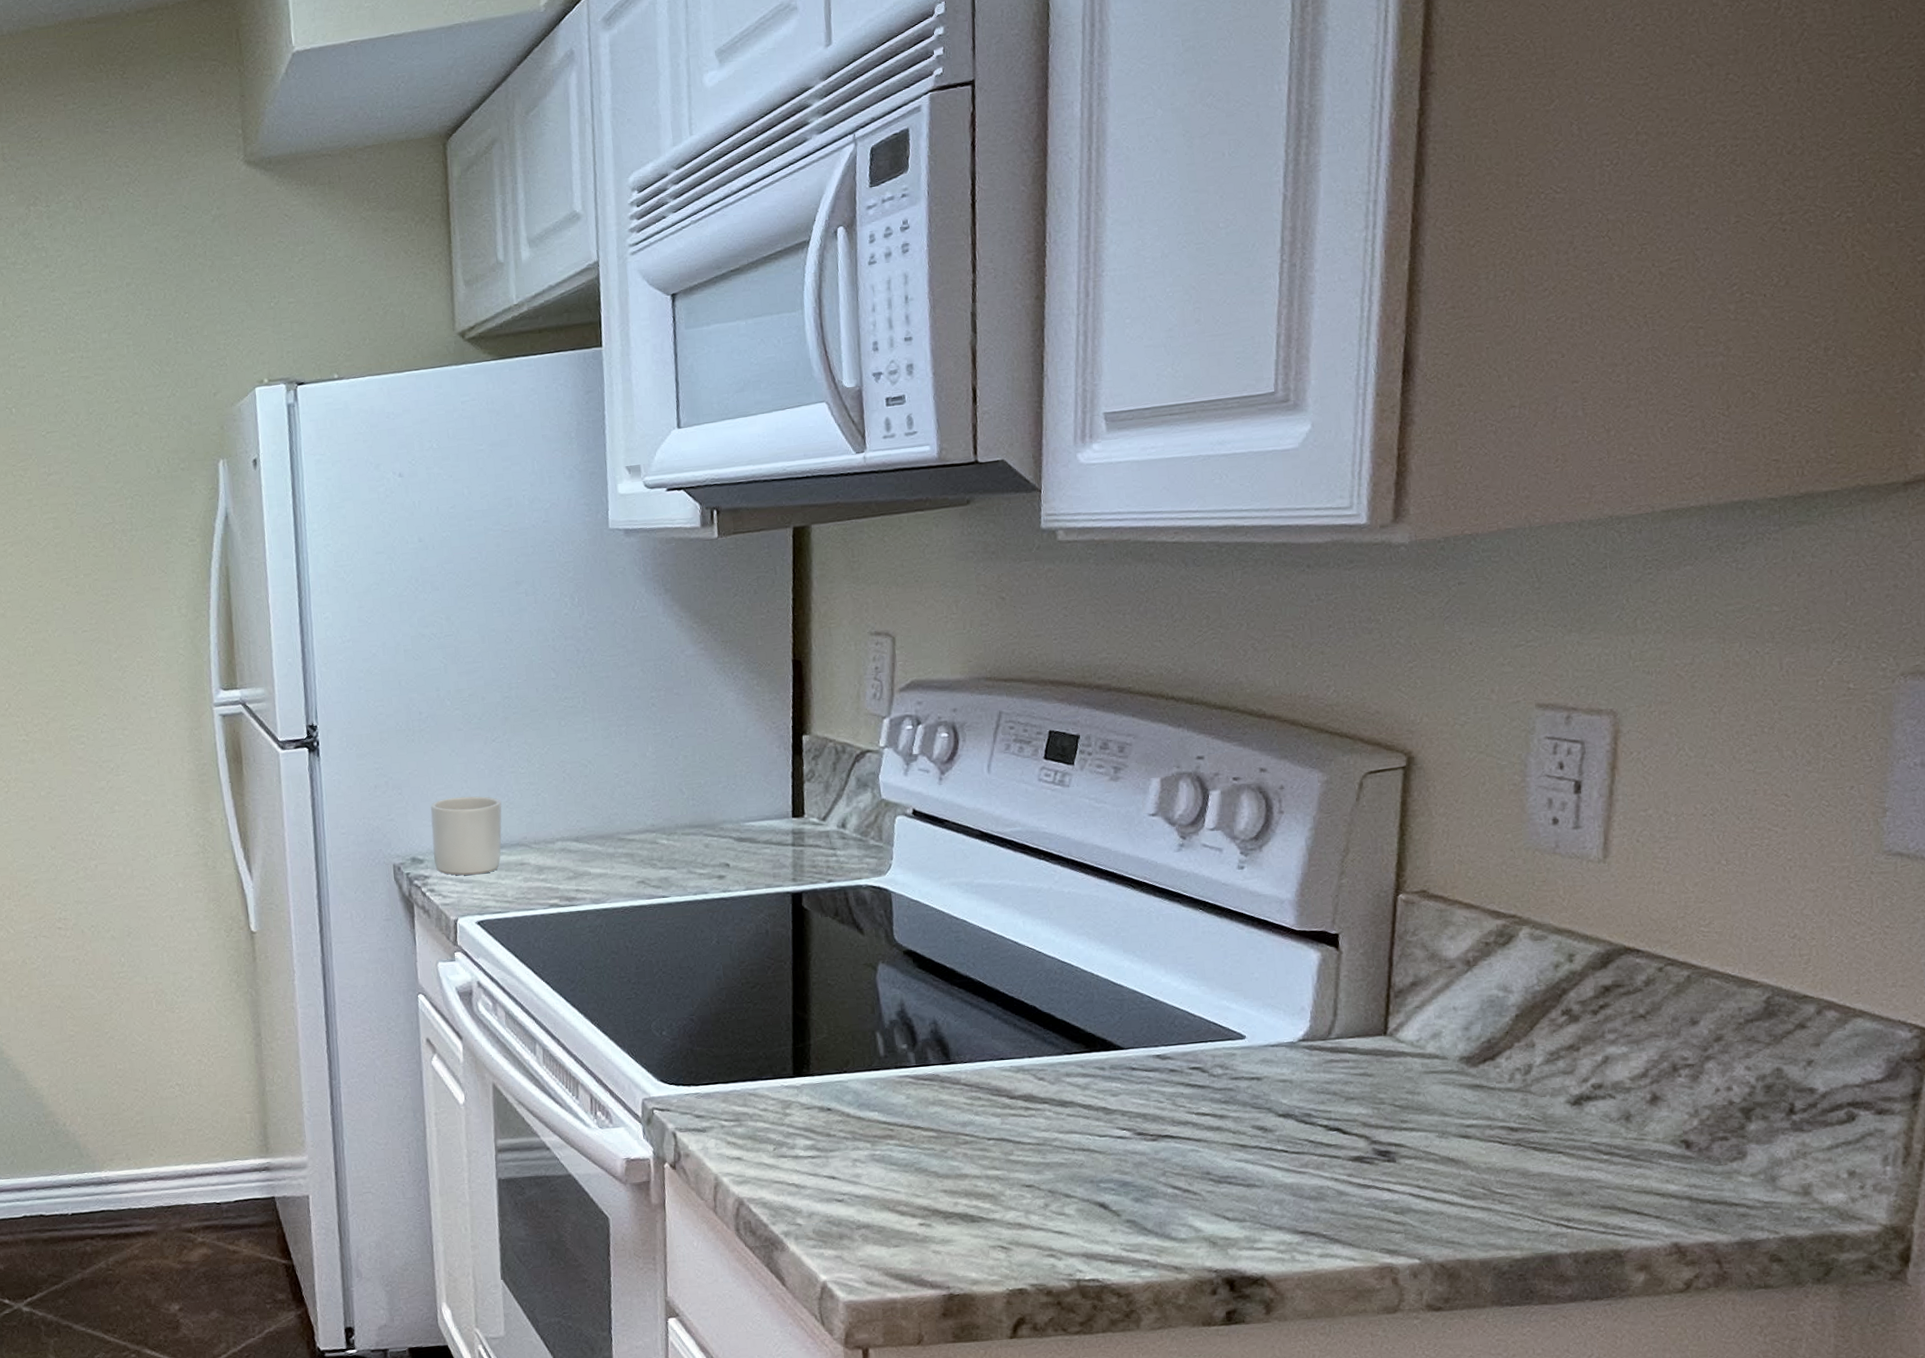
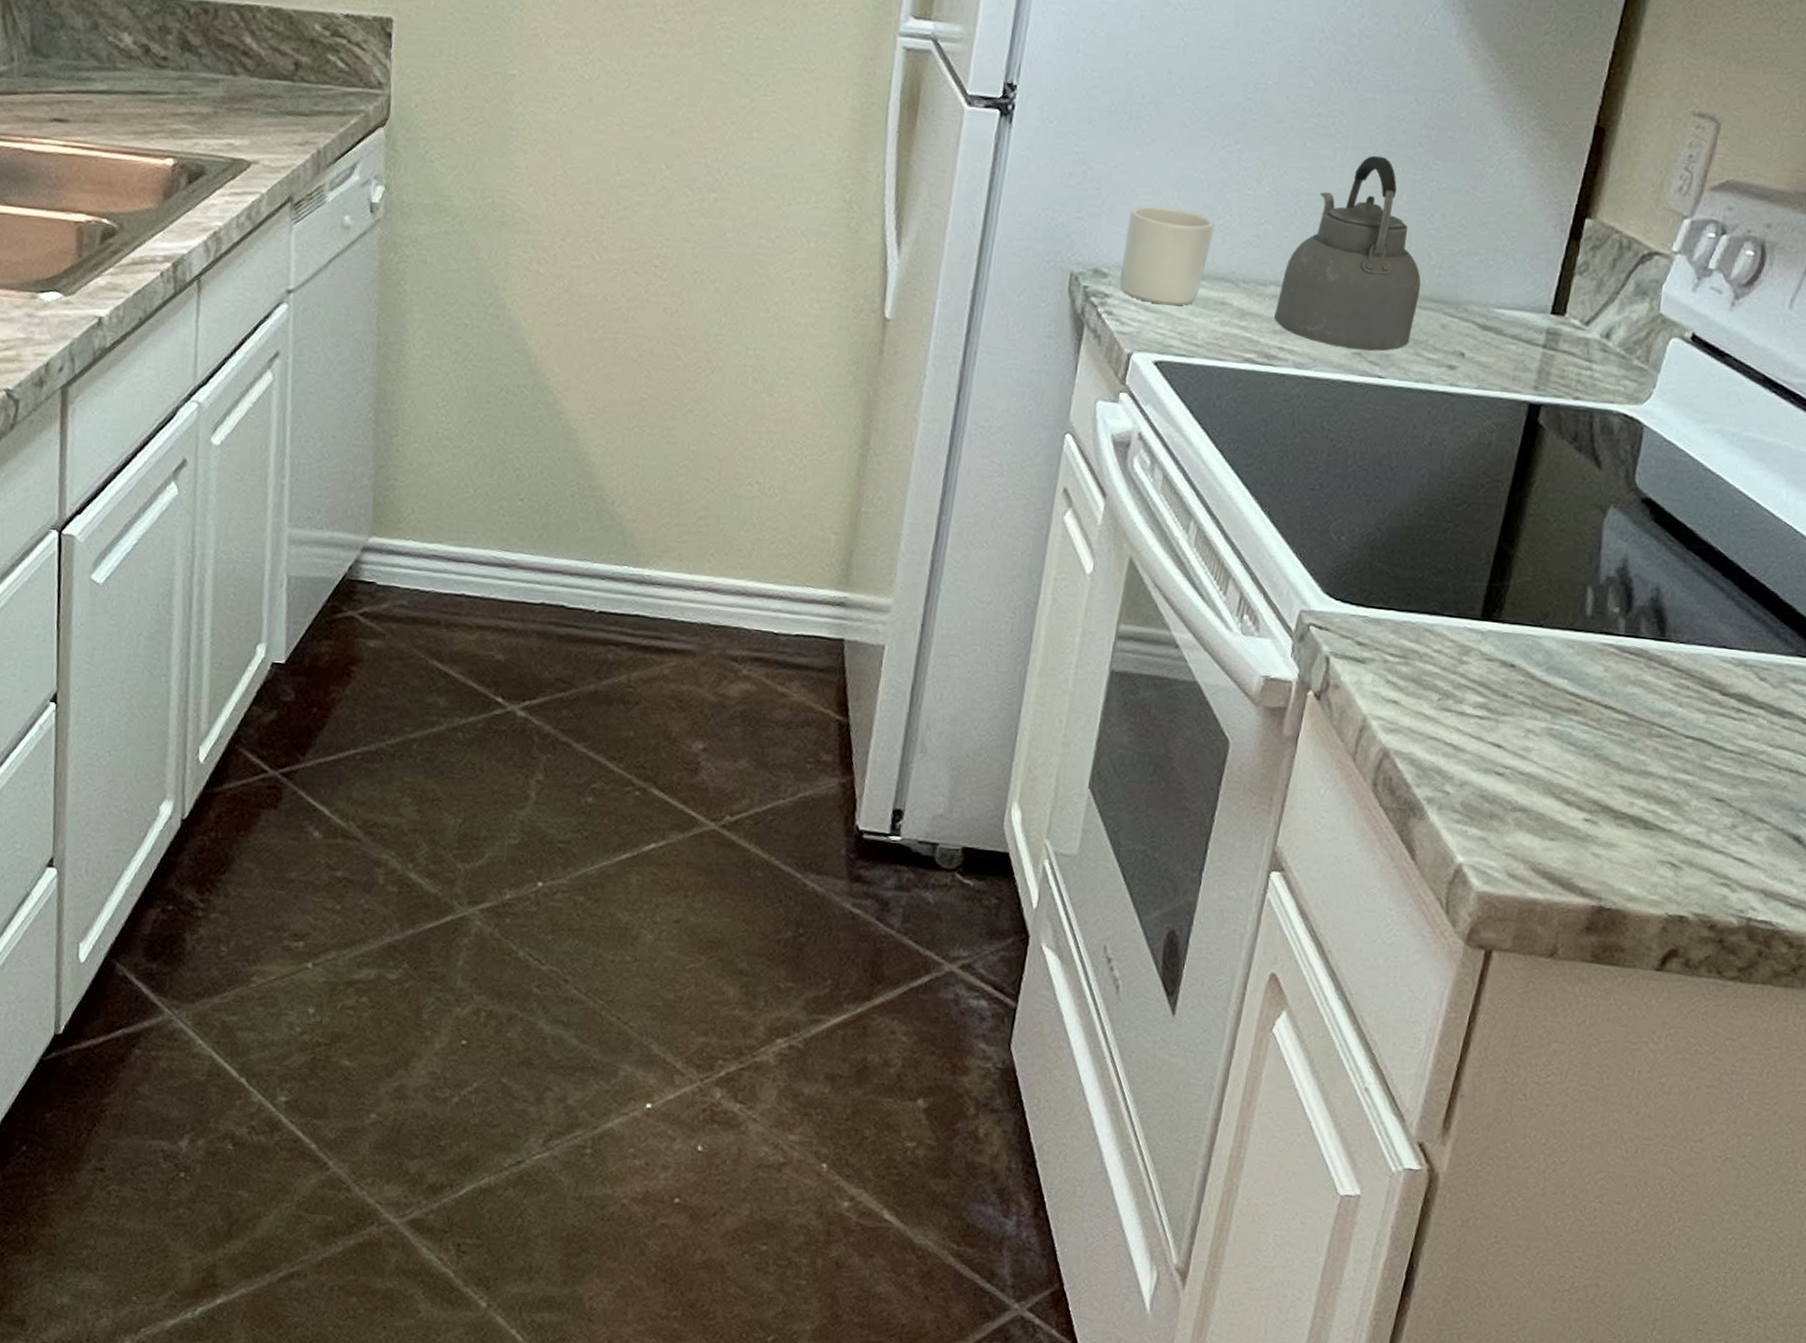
kettle: none [565,720,682,880] -> present [1273,155,1422,352]

